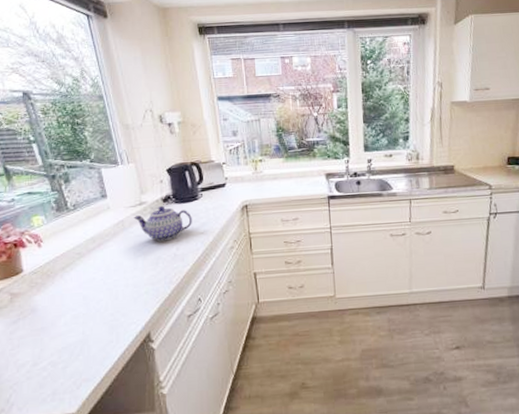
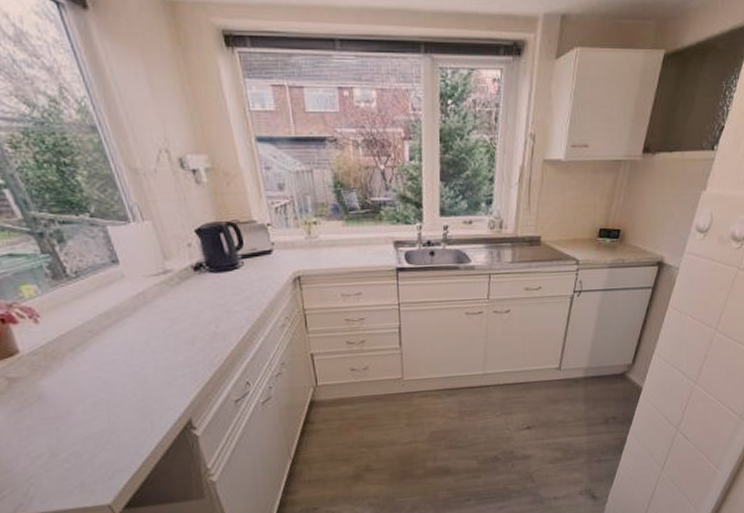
teapot: present [133,205,192,242] -> none [157,274,233,318]

